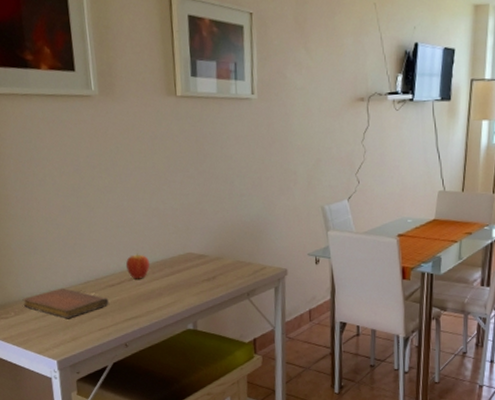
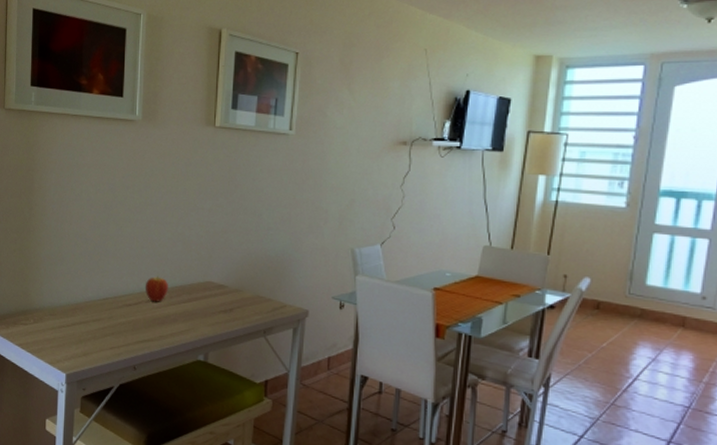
notebook: present [22,288,109,318] -> none [43,301,123,333]

